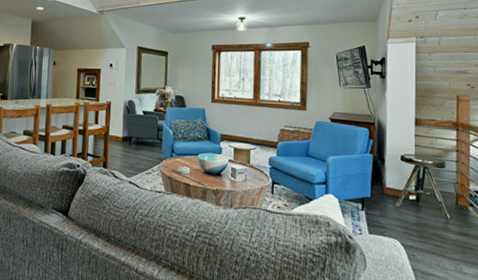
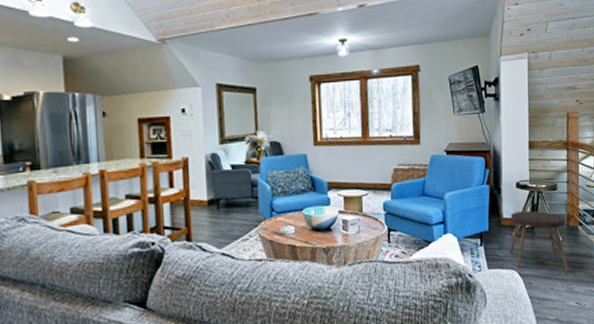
stool: none [392,183,459,251] -> present [509,210,570,272]

